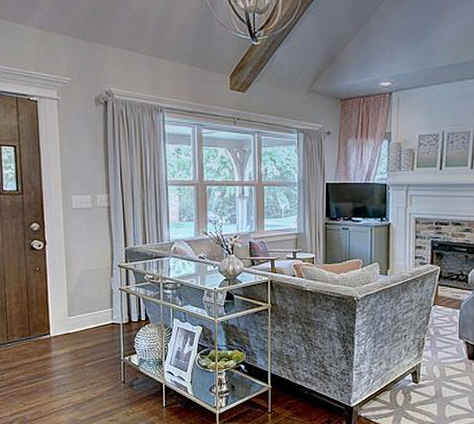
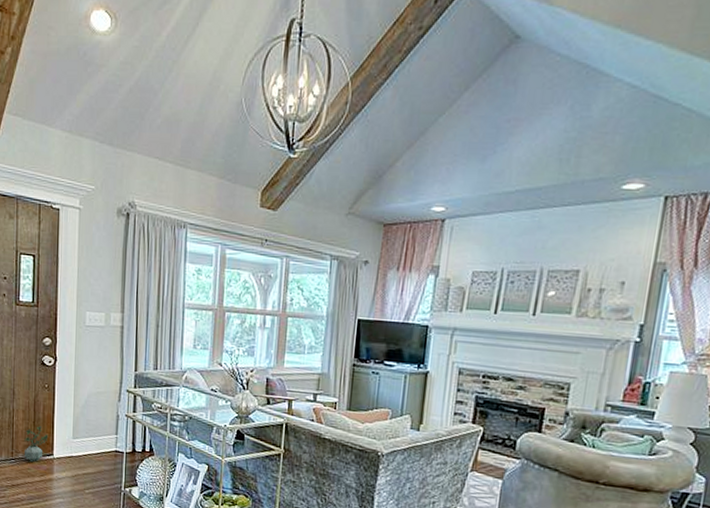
potted plant: none [18,308,44,344] -> present [24,426,49,463]

